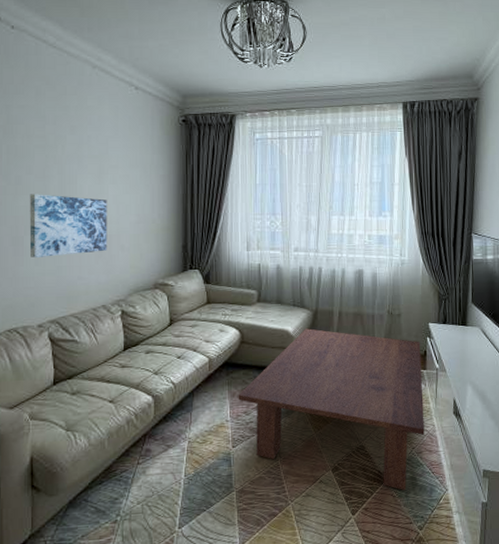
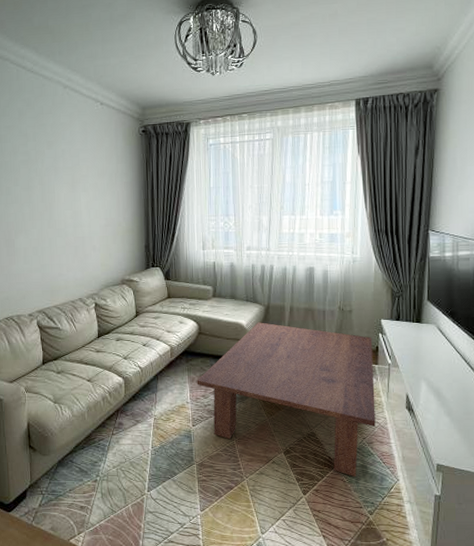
wall art: present [29,194,108,257] -> none [17,202,82,257]

